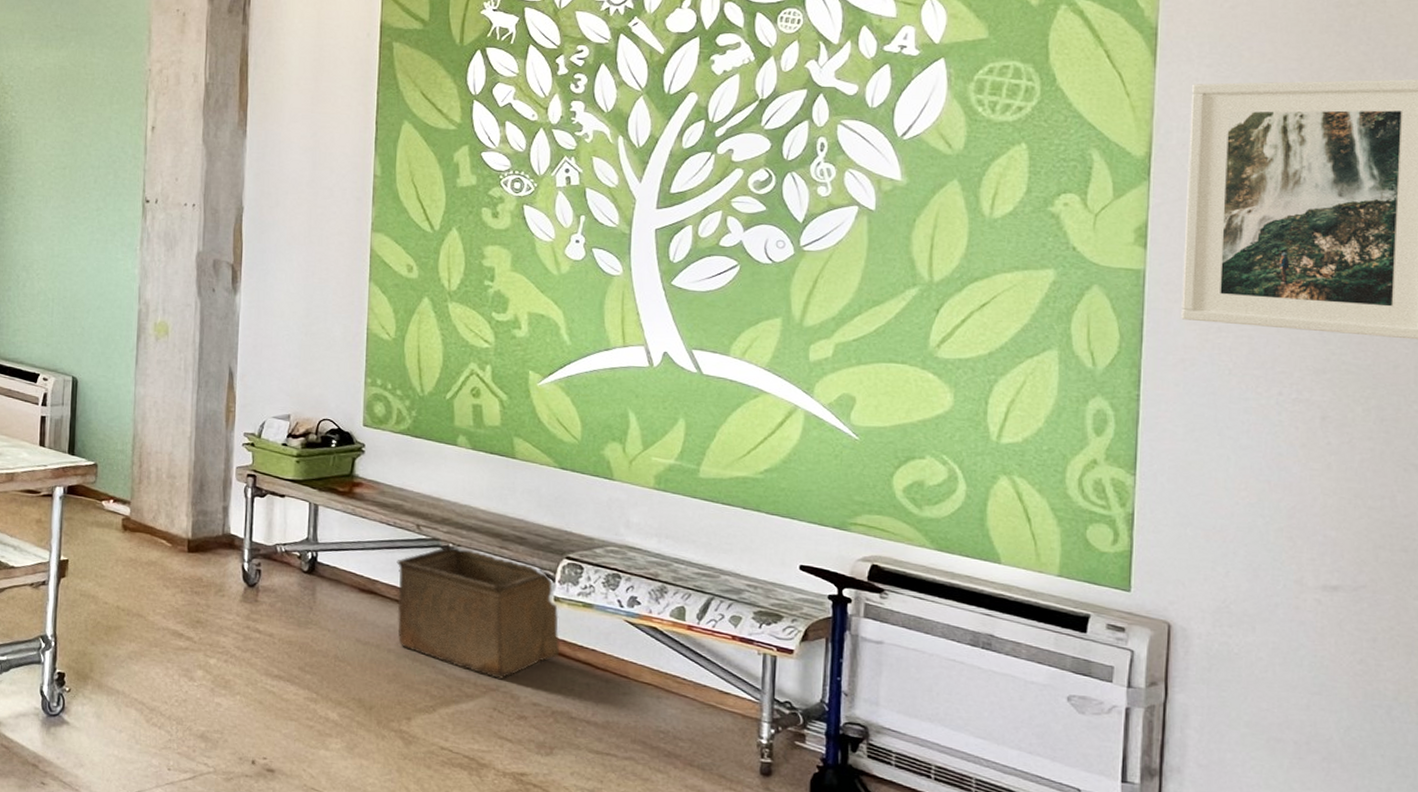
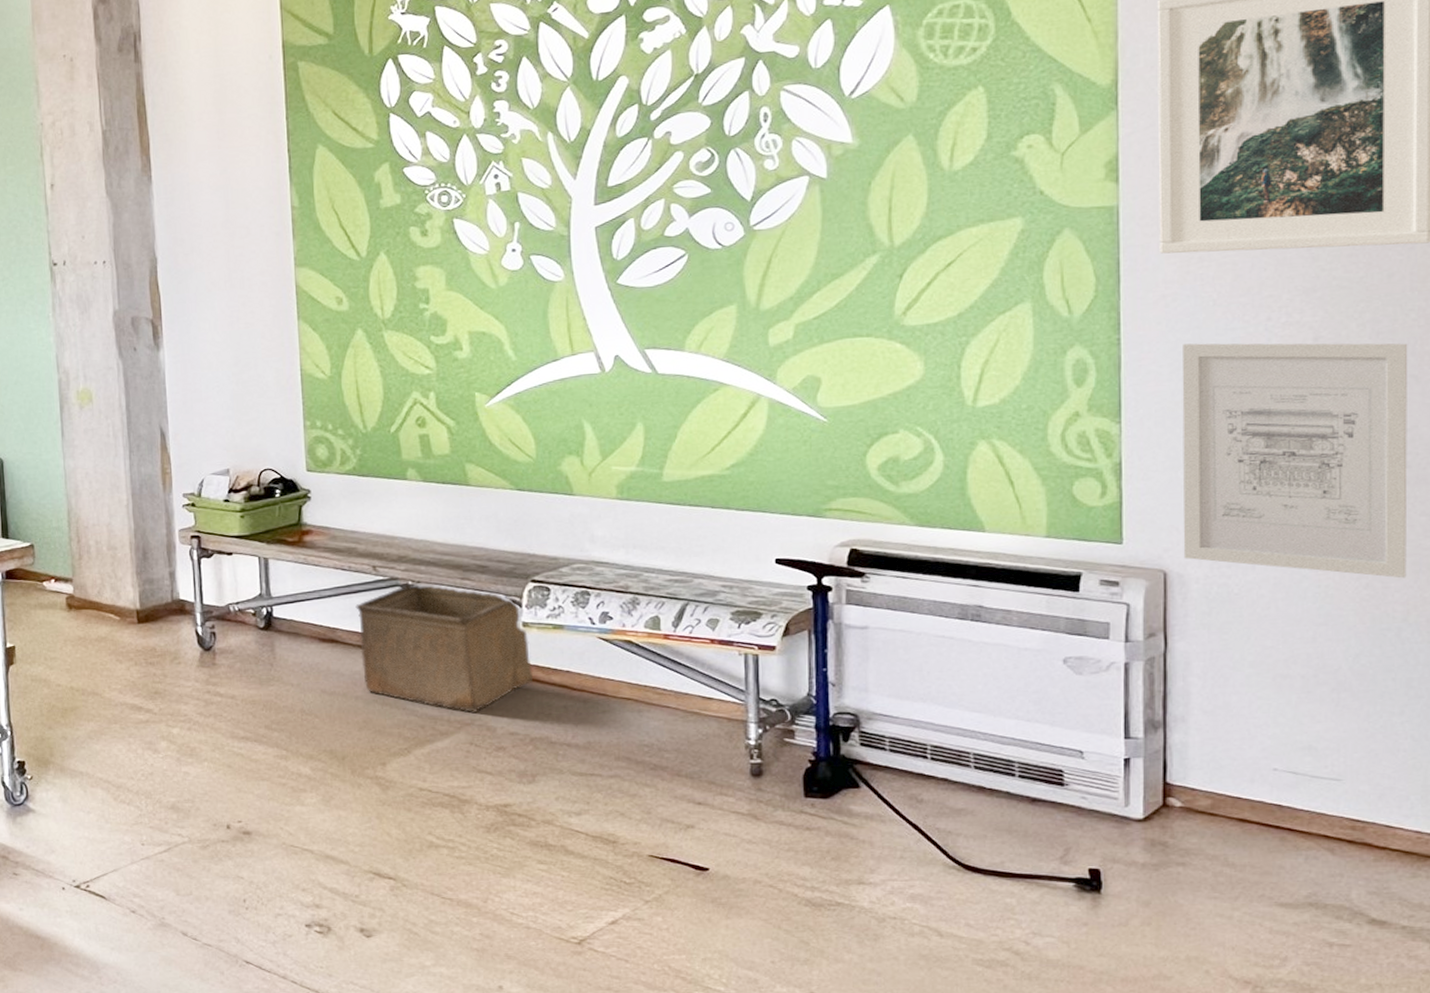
wall art: none [1187,408,1410,658] -> present [1182,343,1408,579]

